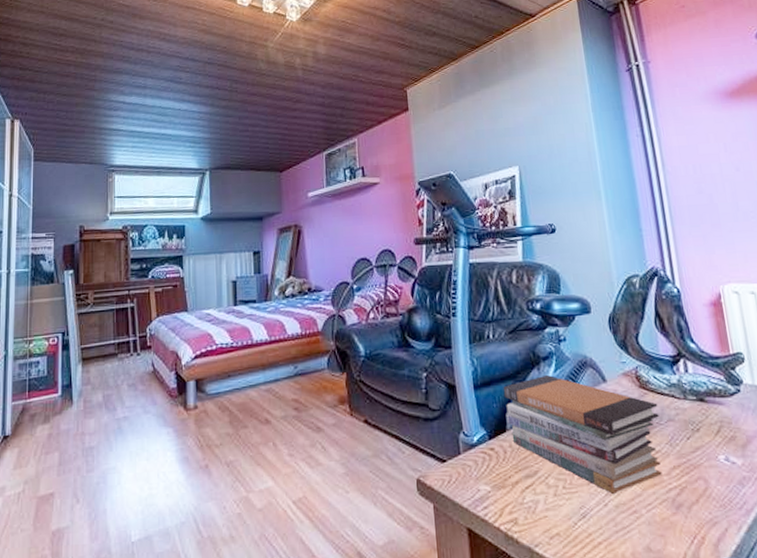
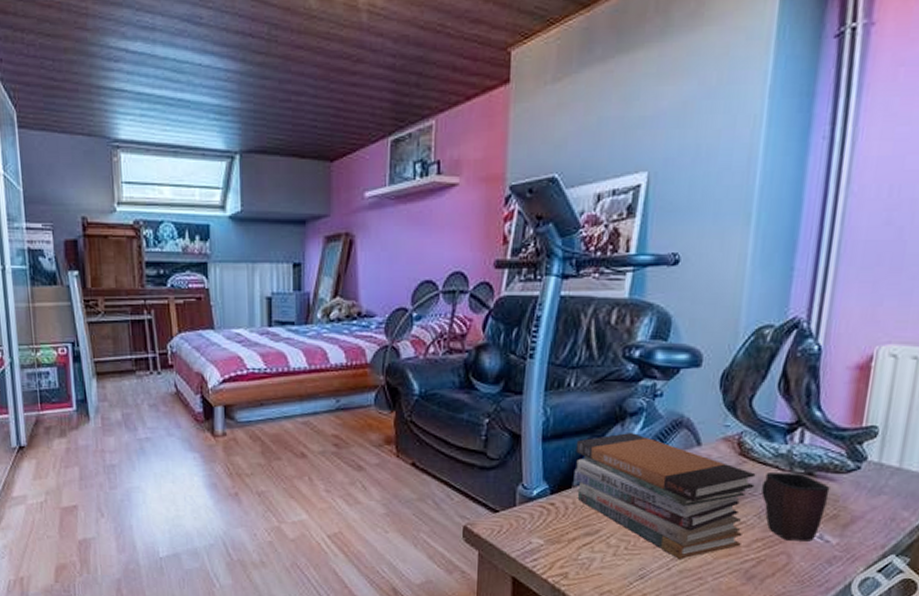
mug: none [665,400,724,466] -> present [761,473,830,542]

